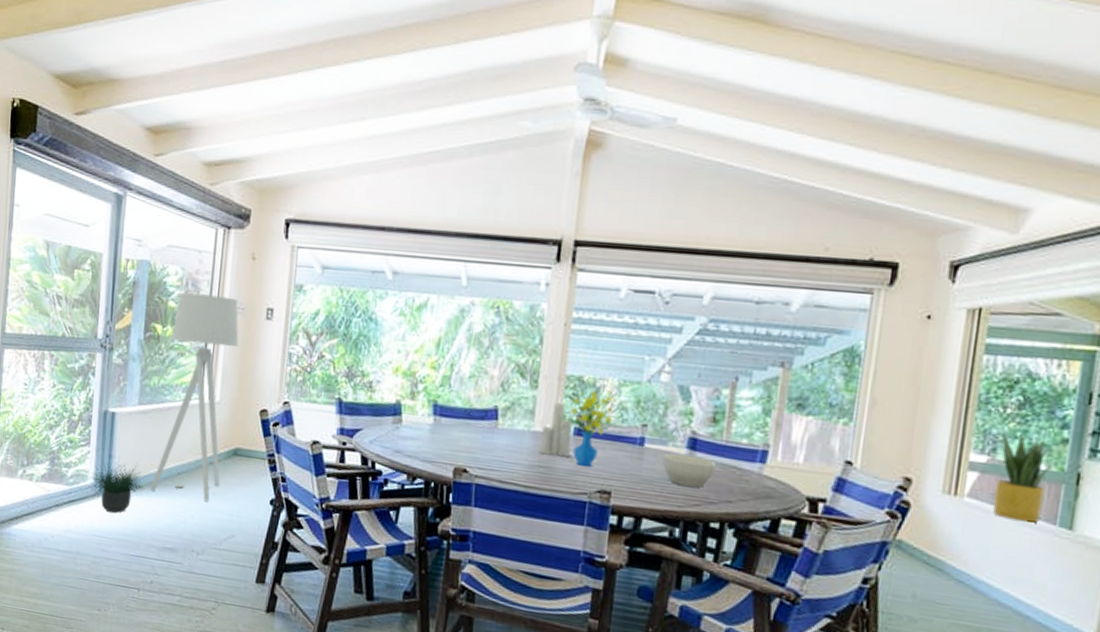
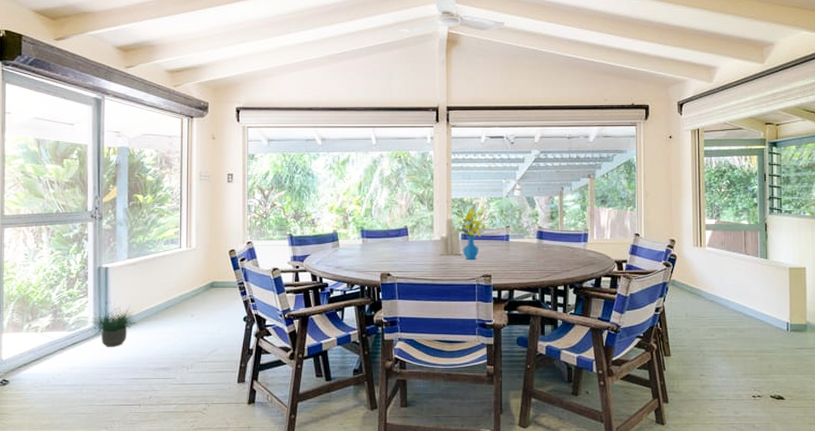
floor lamp: present [150,292,239,502] -> none [143,168,207,327]
bowl: present [663,453,717,487] -> none [523,243,557,264]
planter: present [992,432,1056,523] -> none [721,202,753,258]

